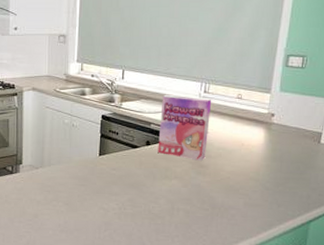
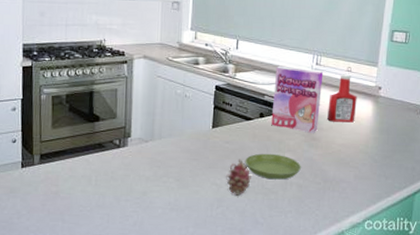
fruit: none [112,185,138,220] -> present [225,159,251,196]
saucer: none [131,180,188,206] -> present [245,153,301,180]
ketchup bottle: none [216,101,248,150] -> present [327,74,357,123]

